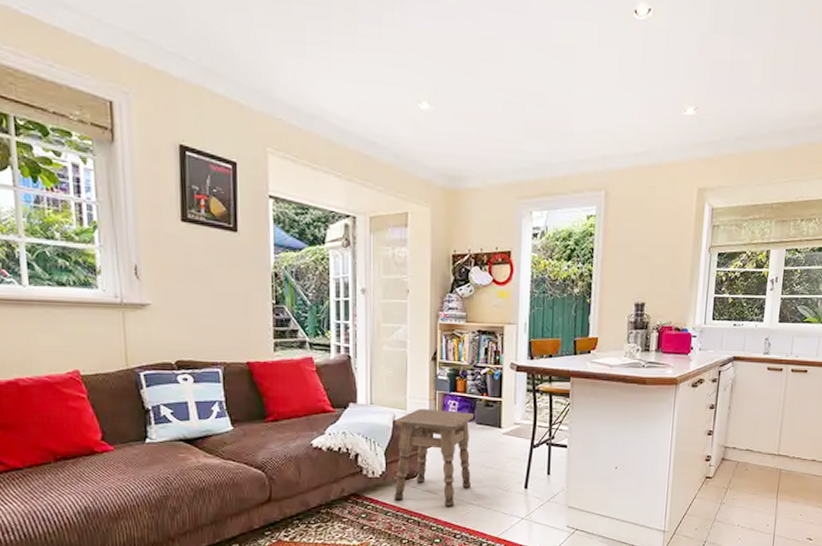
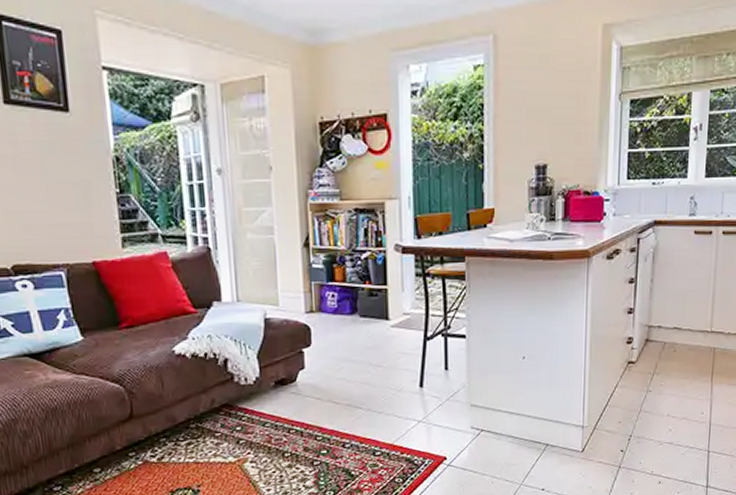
side table: present [394,408,474,508] -> none [265,302,359,415]

